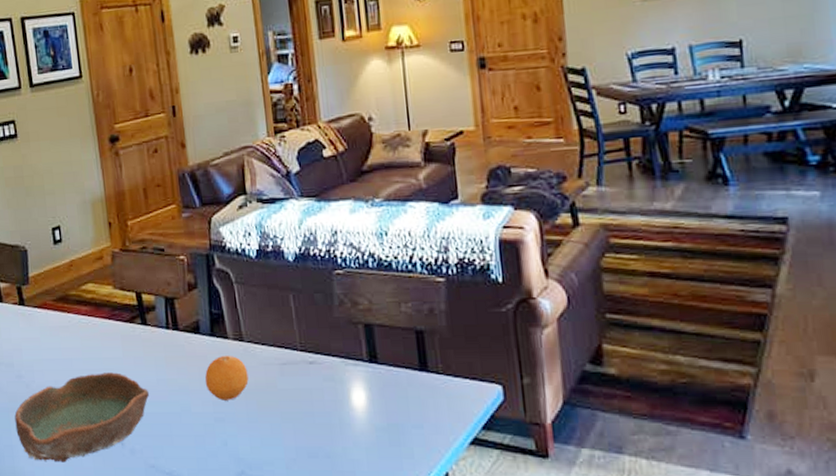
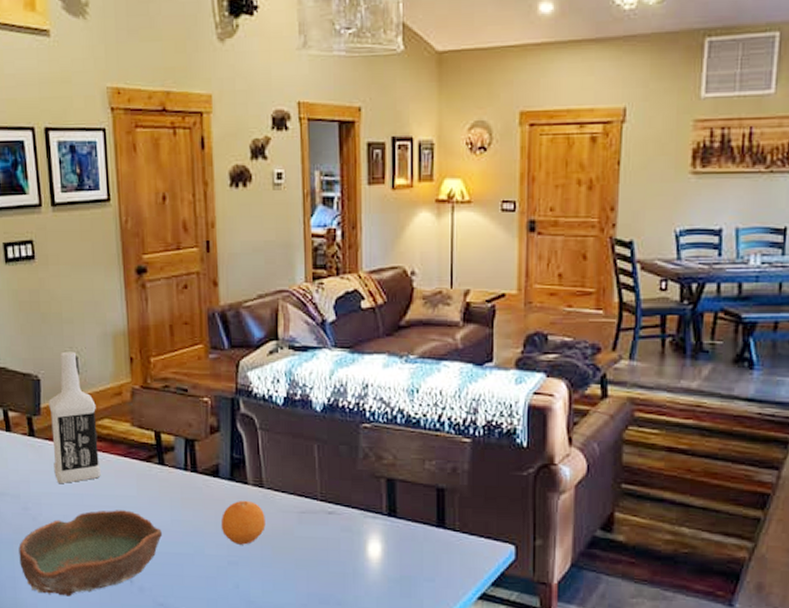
vodka: none [36,221,88,349] -> present [49,351,101,483]

